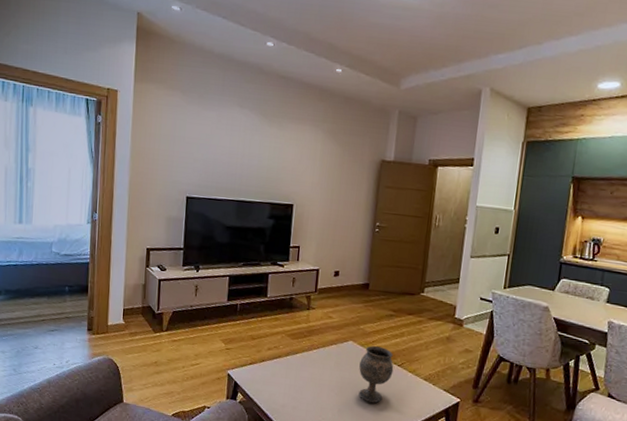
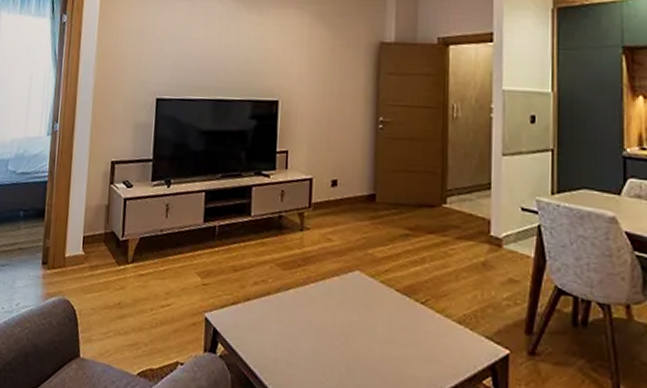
goblet: present [358,345,394,404] -> none [370,276,416,358]

